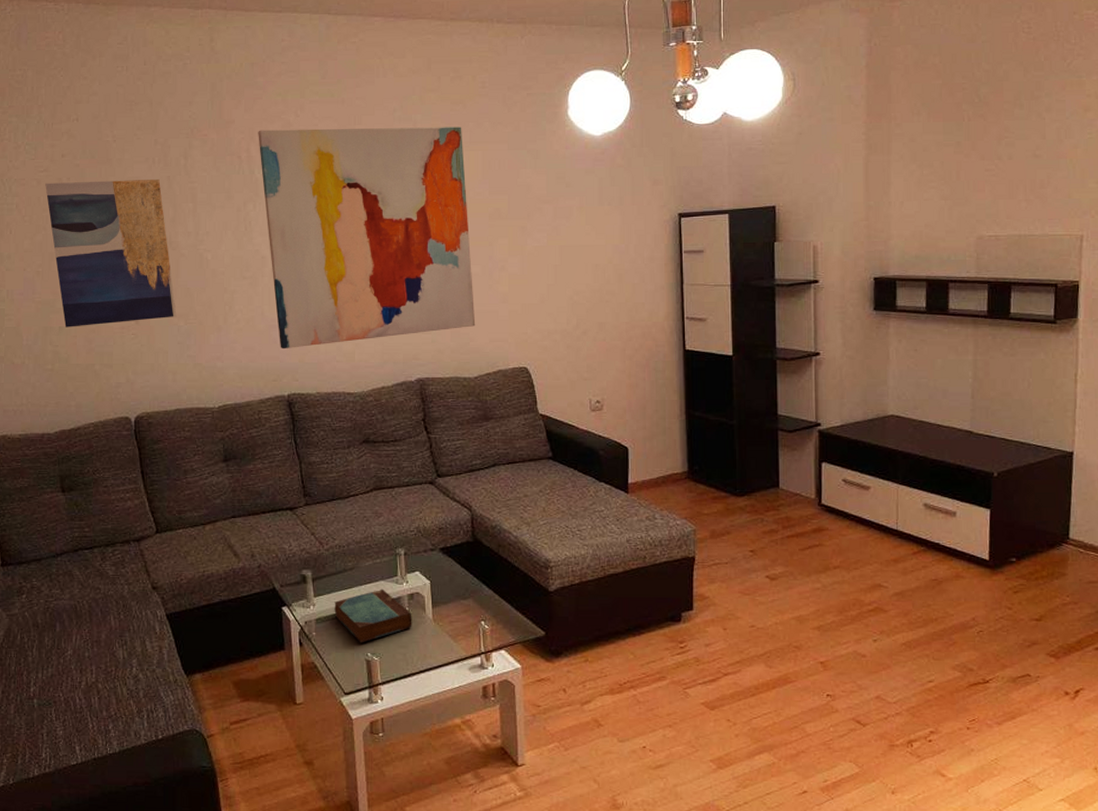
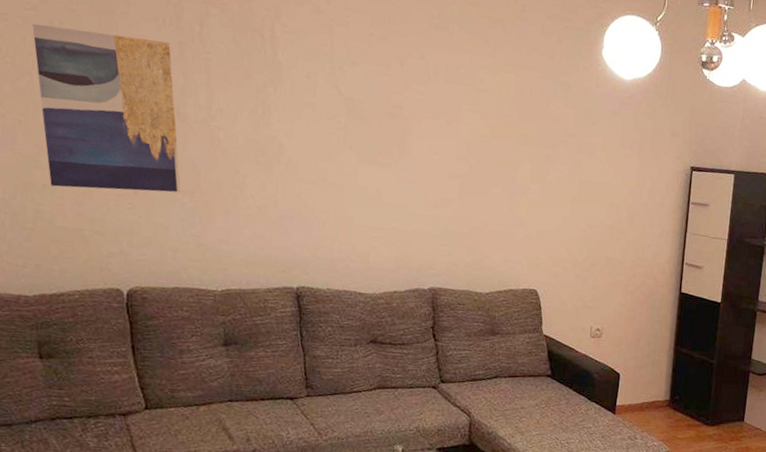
wall art: present [258,127,476,350] -> none [284,10,498,245]

